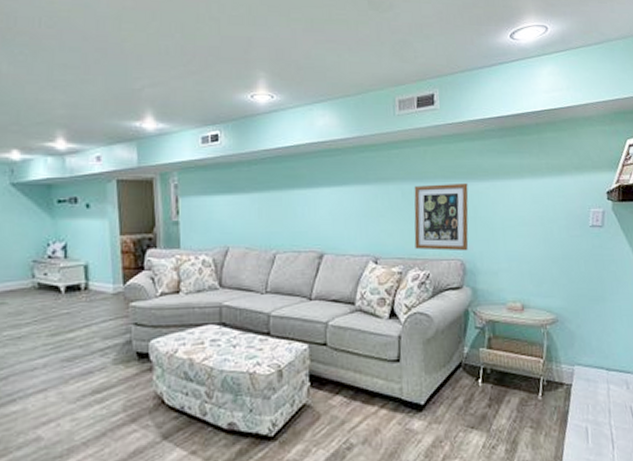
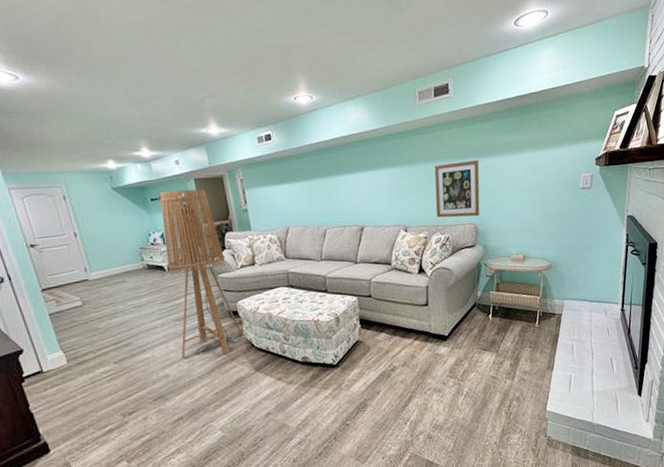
floor lamp: none [63,192,151,415] -> present [159,189,243,359]

